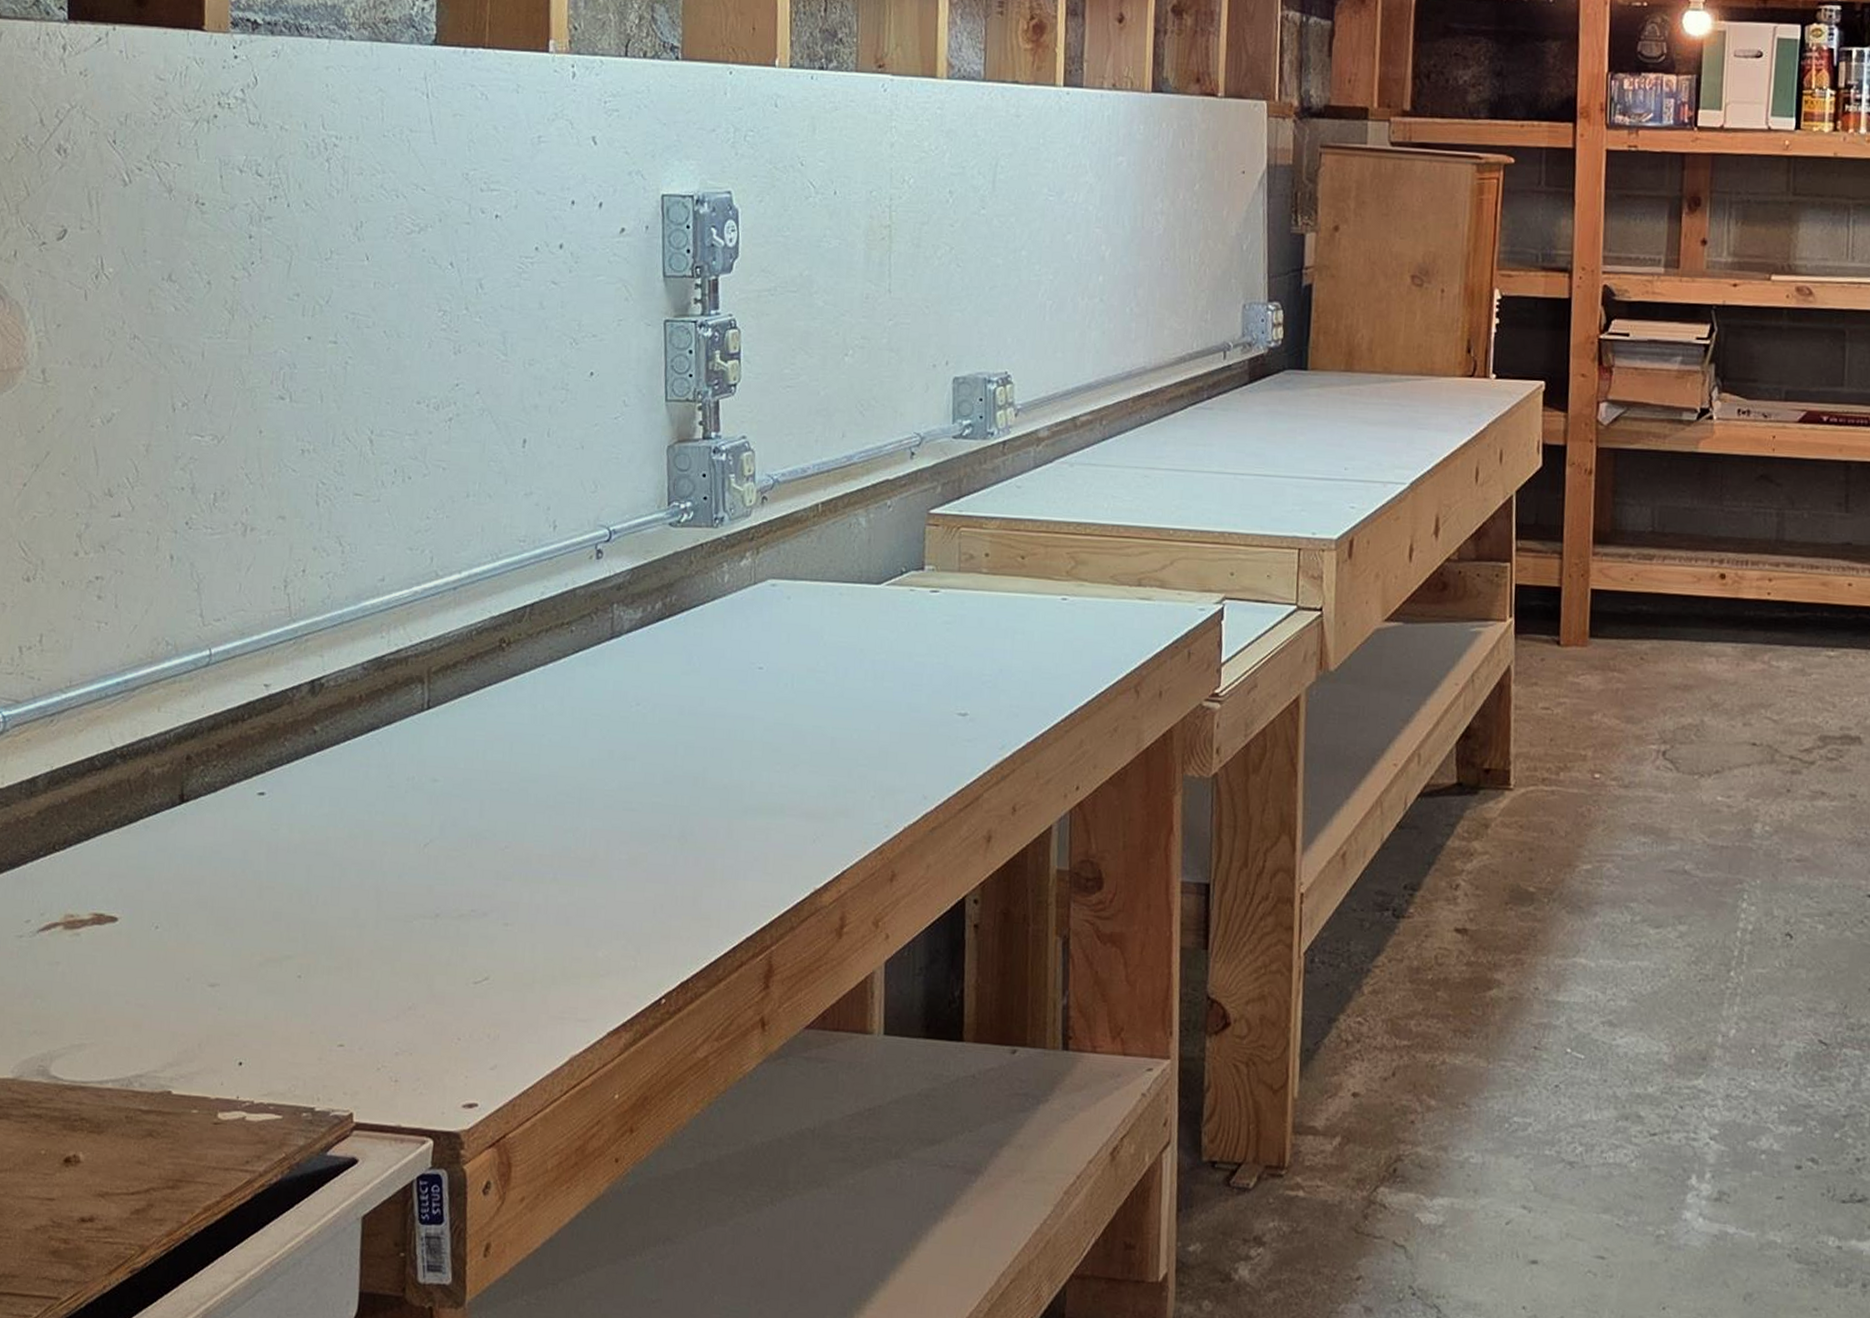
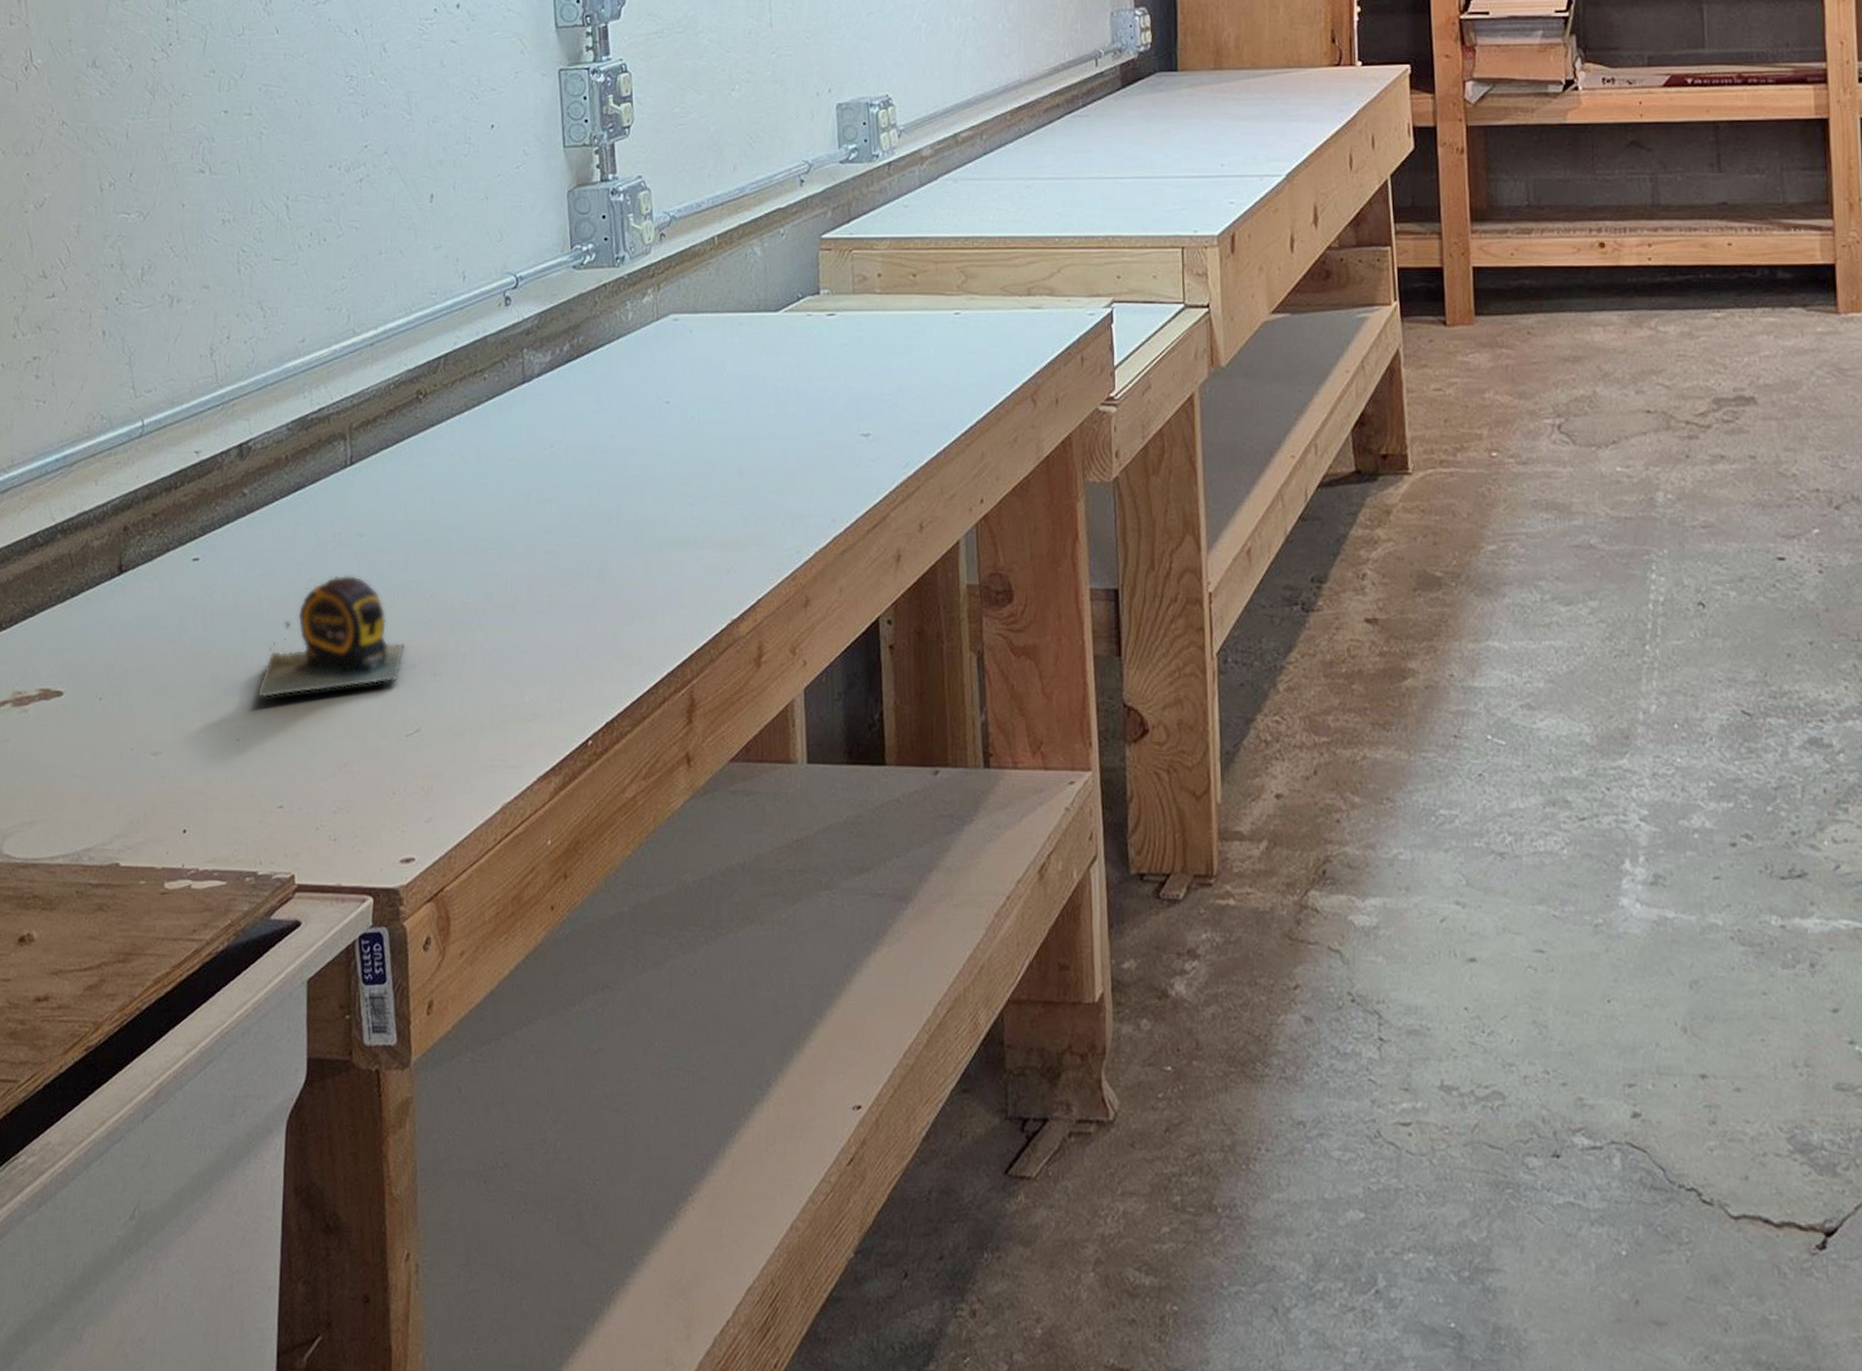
tape measure: none [319,819,476,937] -> present [255,575,404,698]

